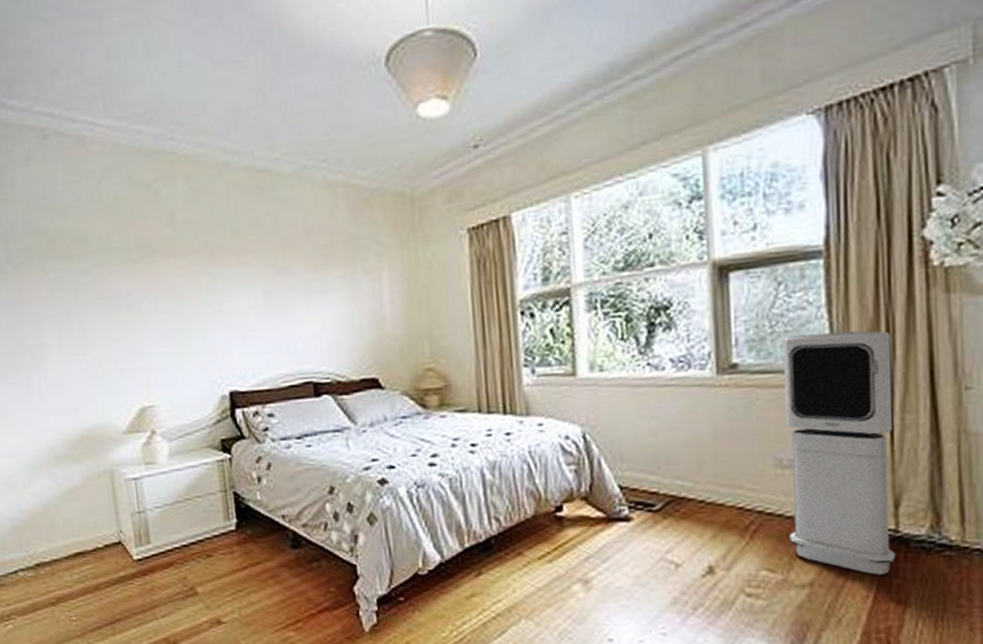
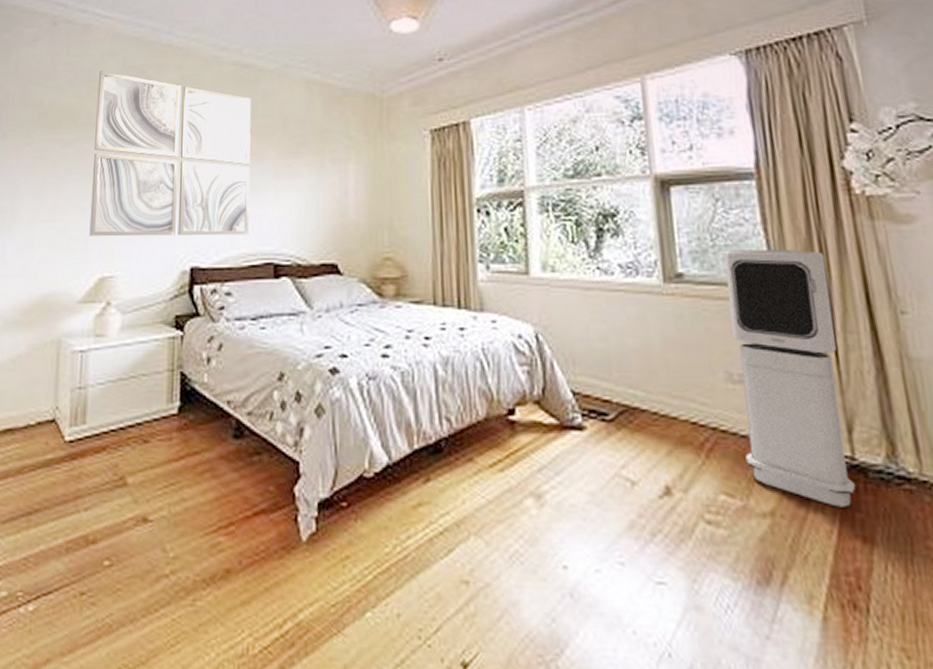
wall art: none [102,188,284,367] -> present [89,70,251,237]

